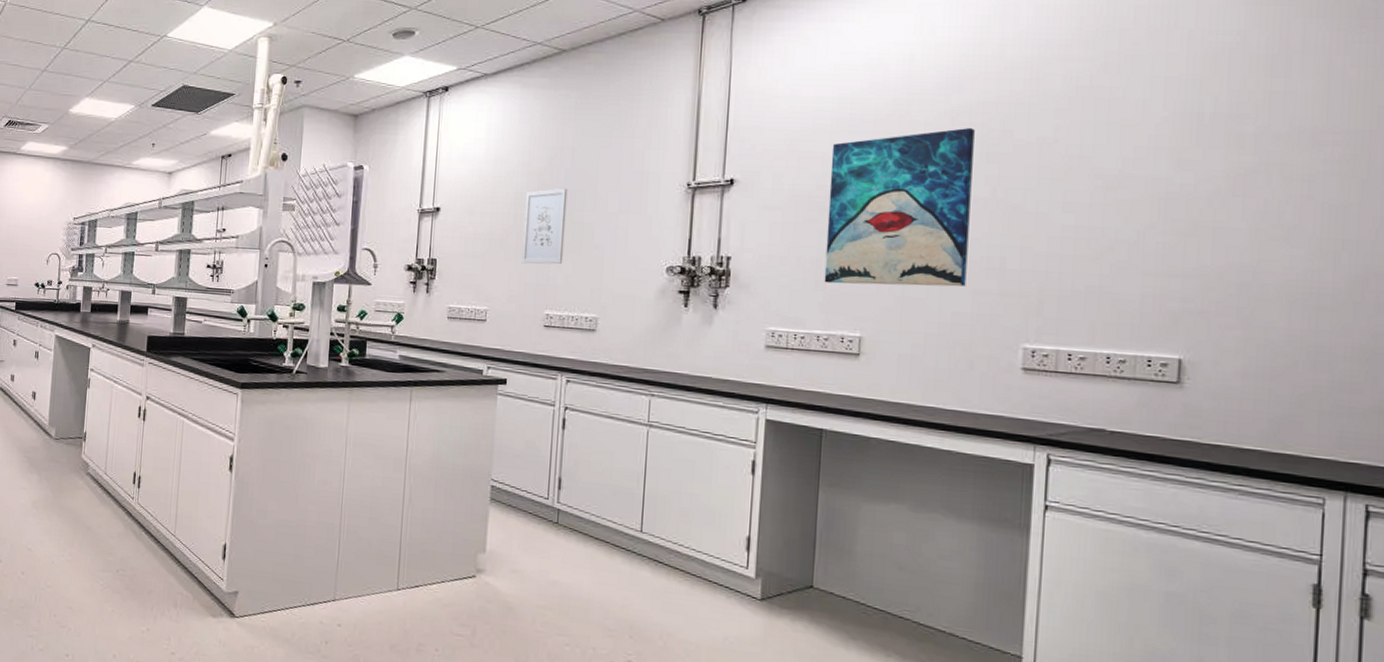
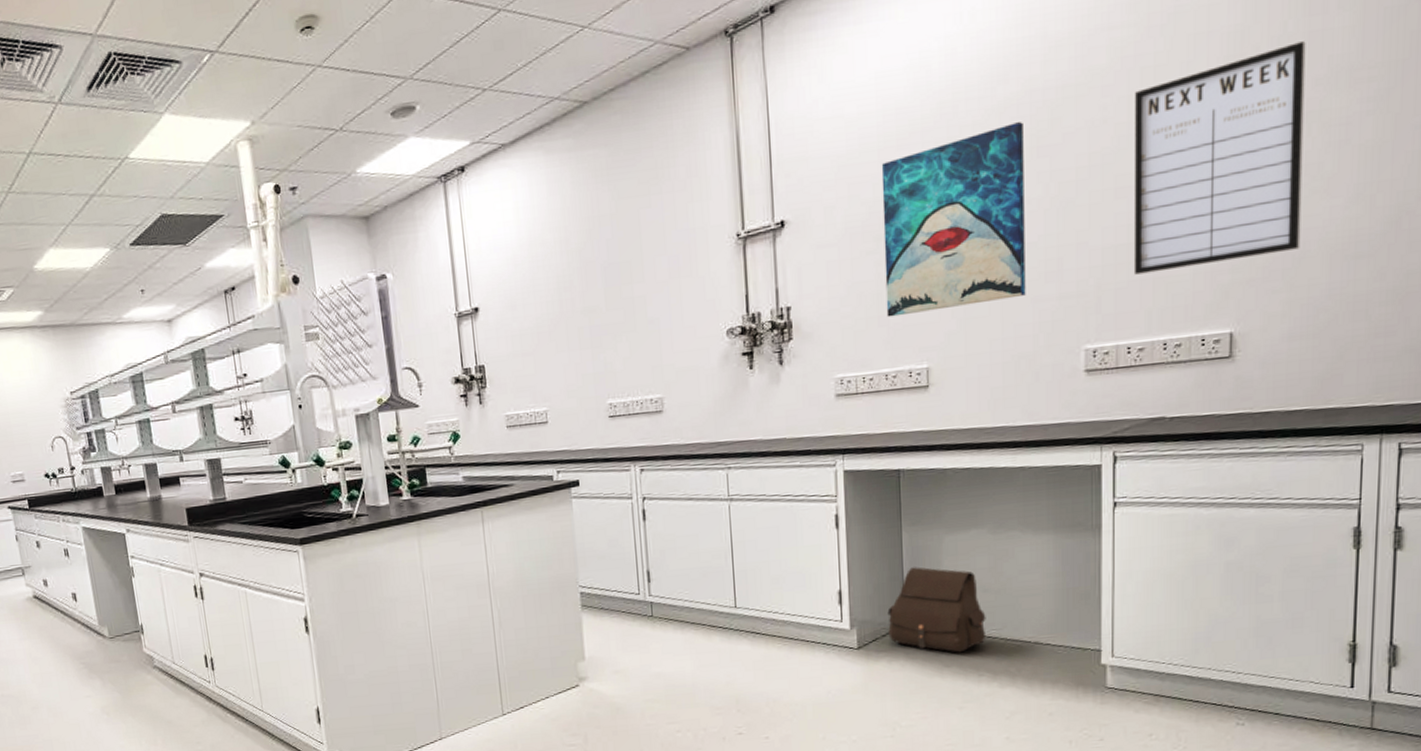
wall art: present [521,188,568,265] -> none [568,261,619,354]
satchel: none [794,528,899,628] -> present [887,567,986,653]
writing board: none [1078,99,1267,291] -> present [1133,41,1306,275]

